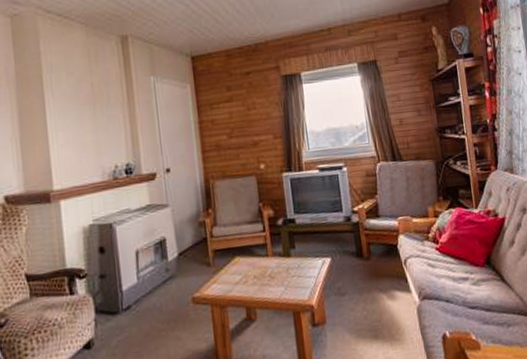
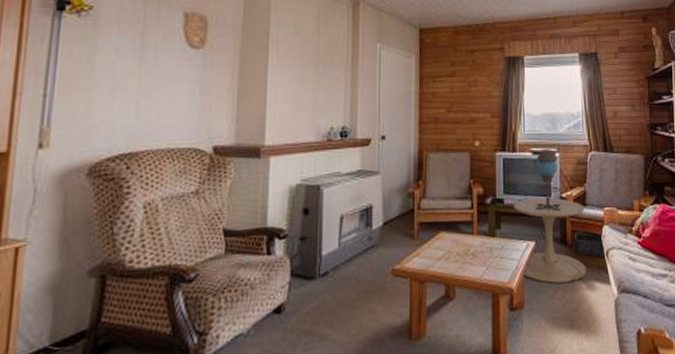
side table: none [305,212,387,297] -> present [513,198,587,284]
table lamp: none [323,164,354,227] -> present [534,149,561,212]
storage bin: none [369,244,405,268] -> present [573,233,607,258]

